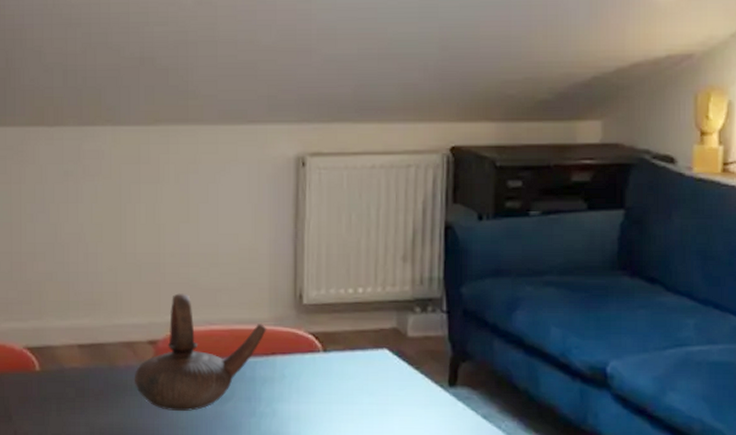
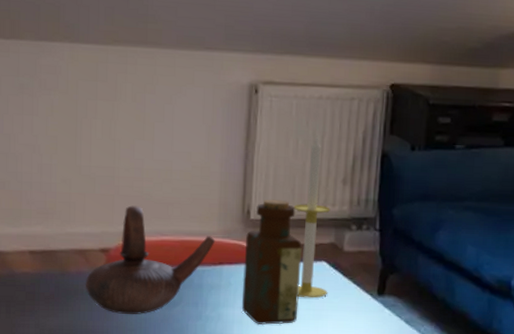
bottle: none [297,281,361,422] -> present [241,199,302,325]
candle: none [349,209,392,391] -> present [293,135,331,298]

